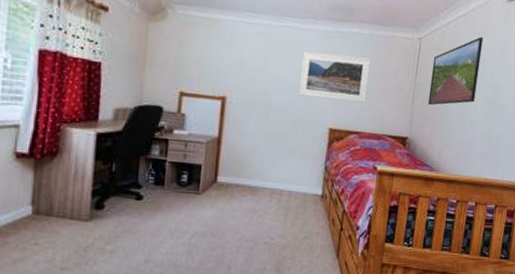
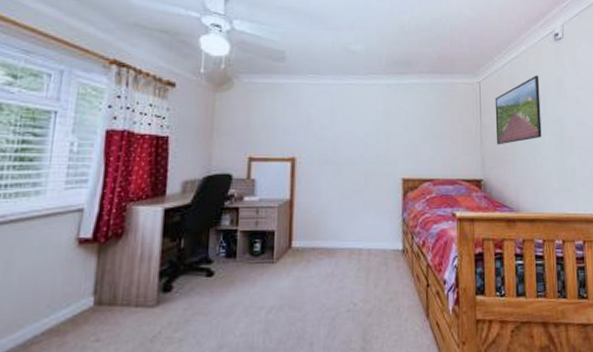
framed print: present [298,51,371,103] -> none [367,105,436,150]

